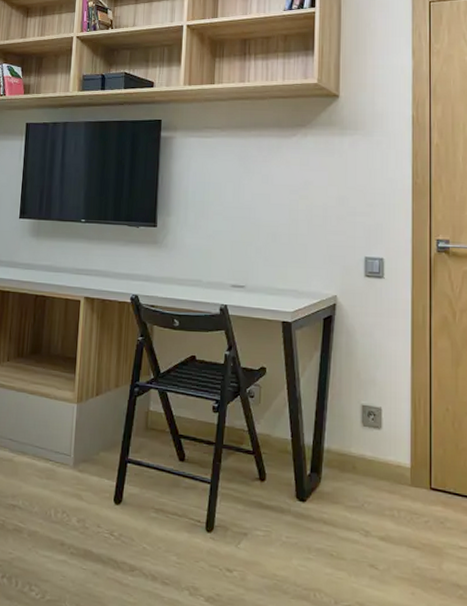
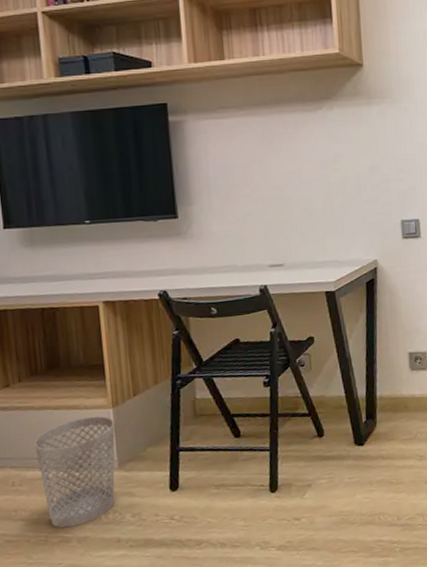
wastebasket: none [9,407,76,518] -> present [34,416,115,528]

